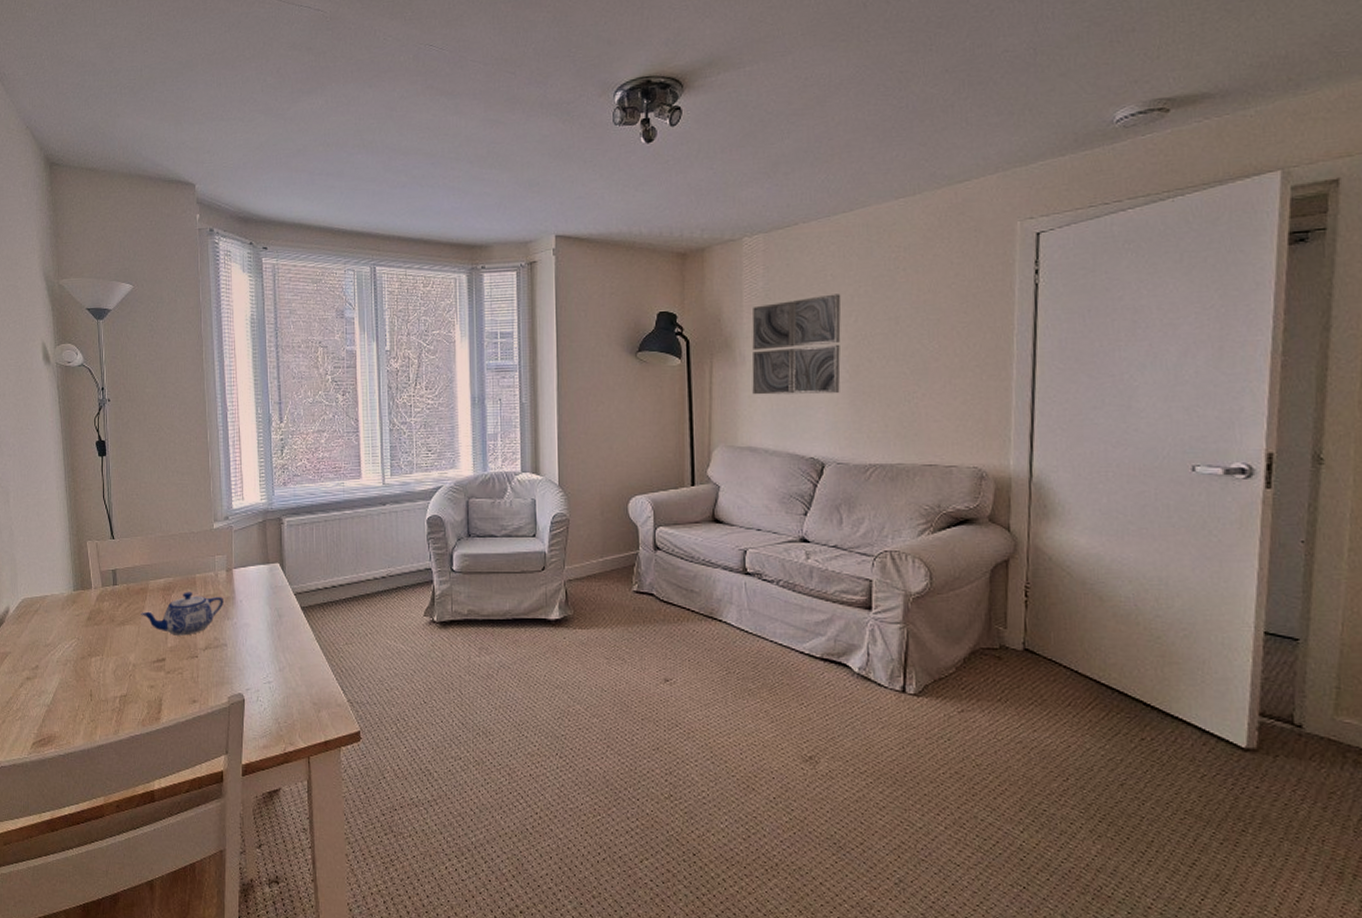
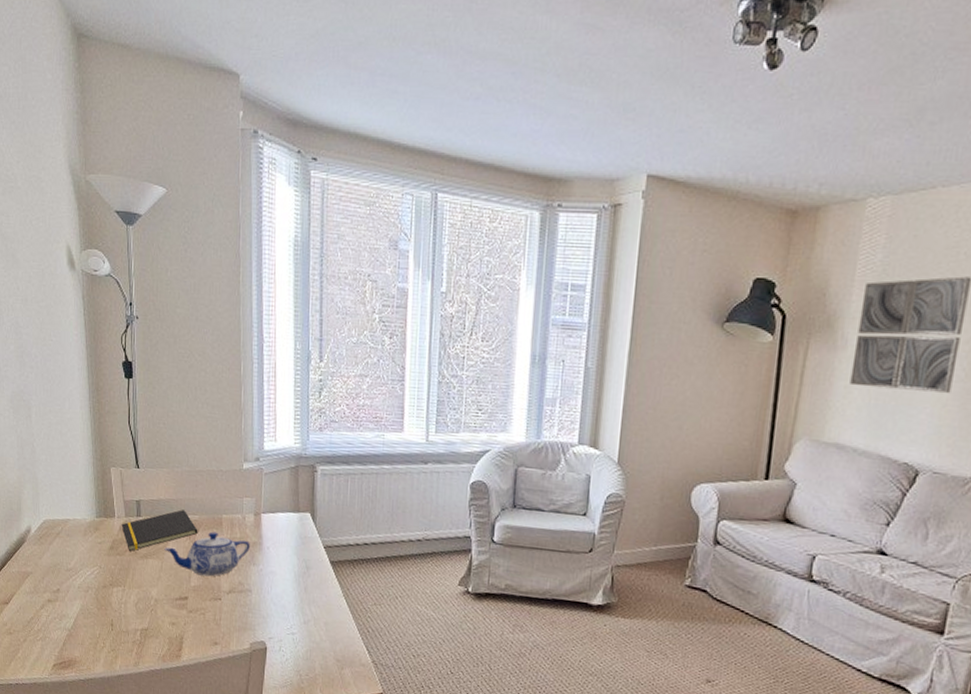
notepad: none [98,574,173,620] -> present [121,509,198,551]

